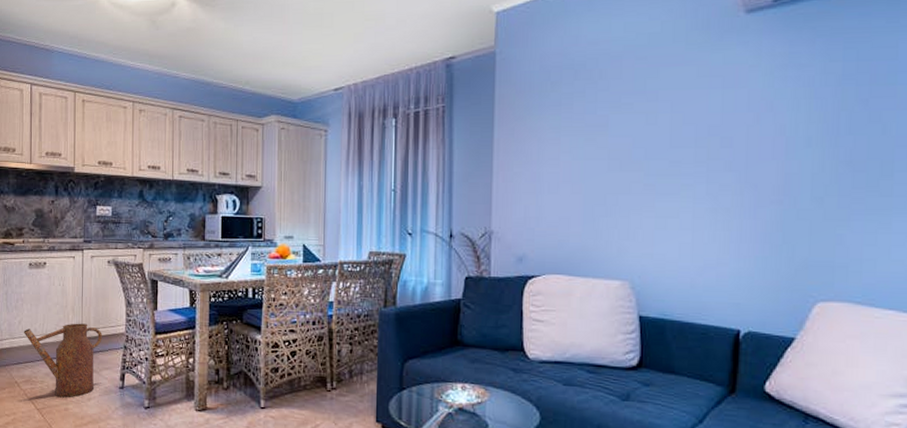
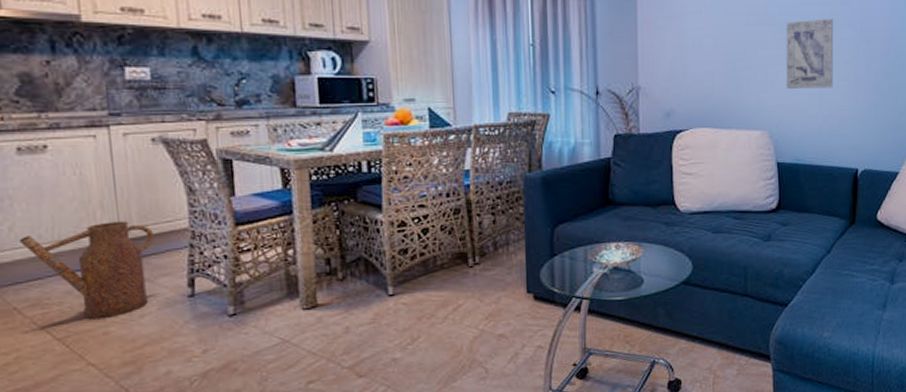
wall art: none [651,162,711,238] -> present [786,18,834,89]

